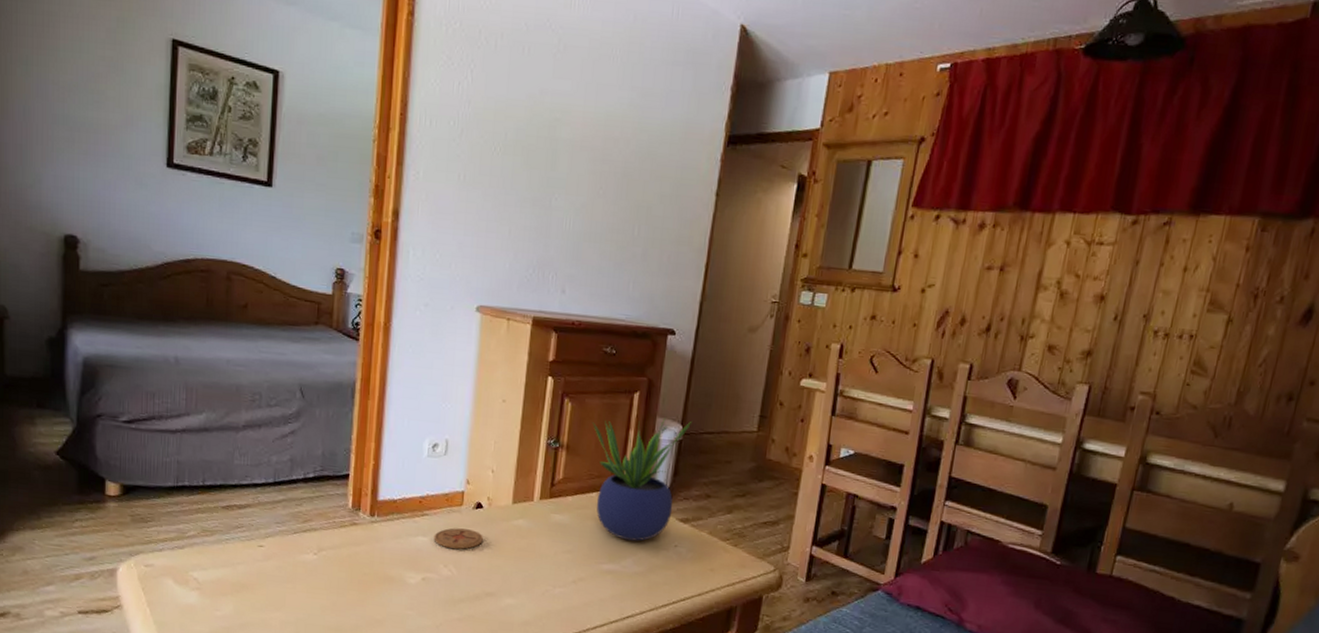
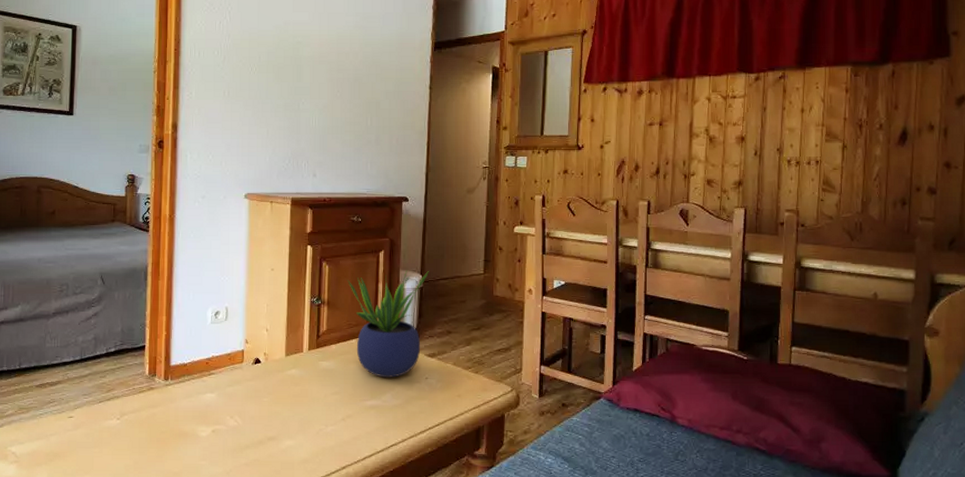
coaster: present [433,528,484,550] -> none [220,383,263,402]

